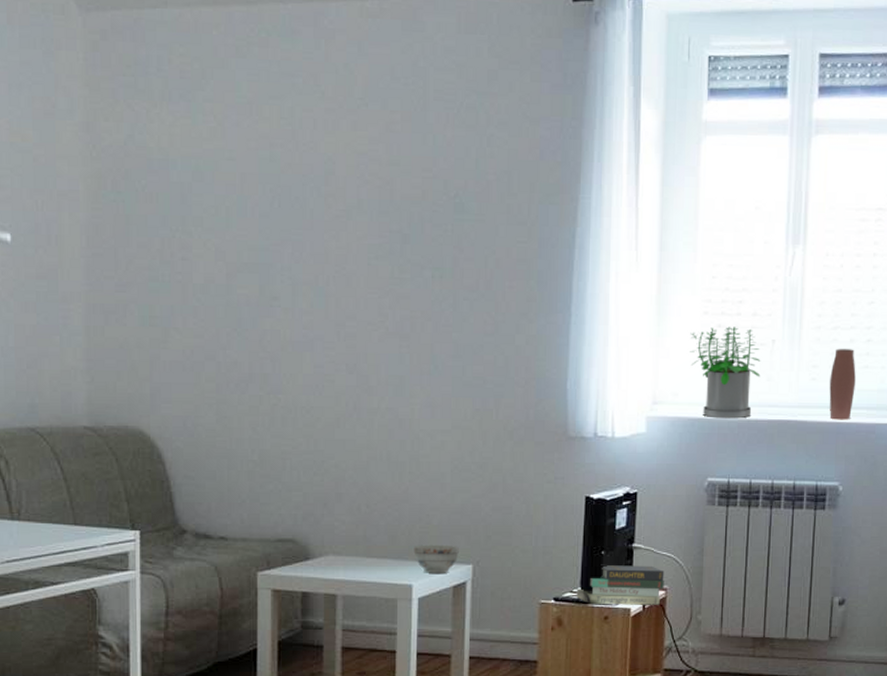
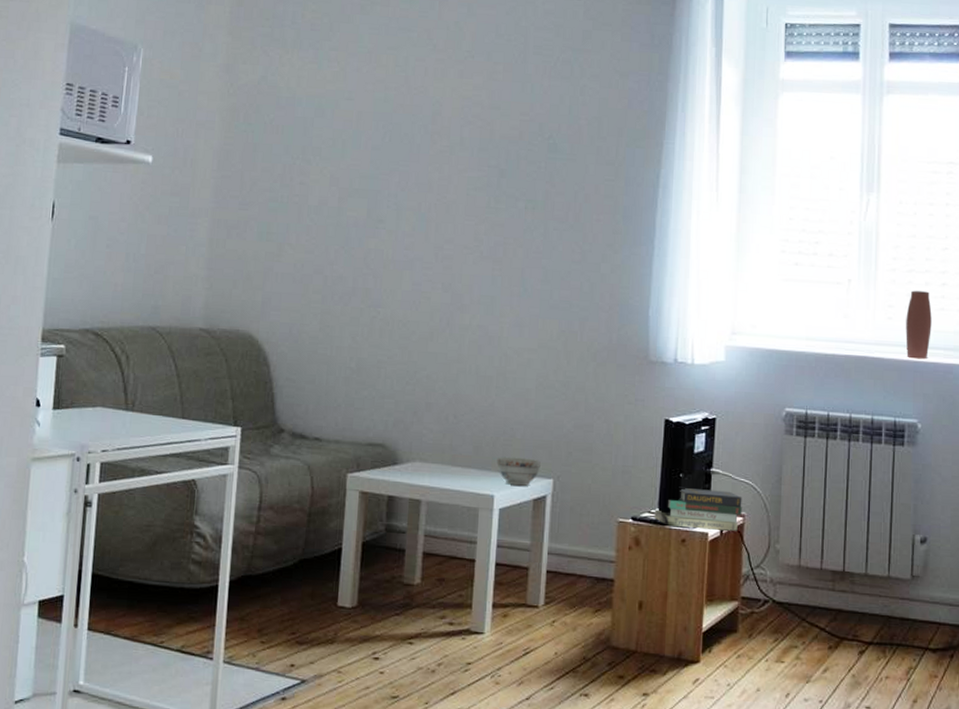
potted plant: present [690,327,761,419] -> none [768,265,837,353]

